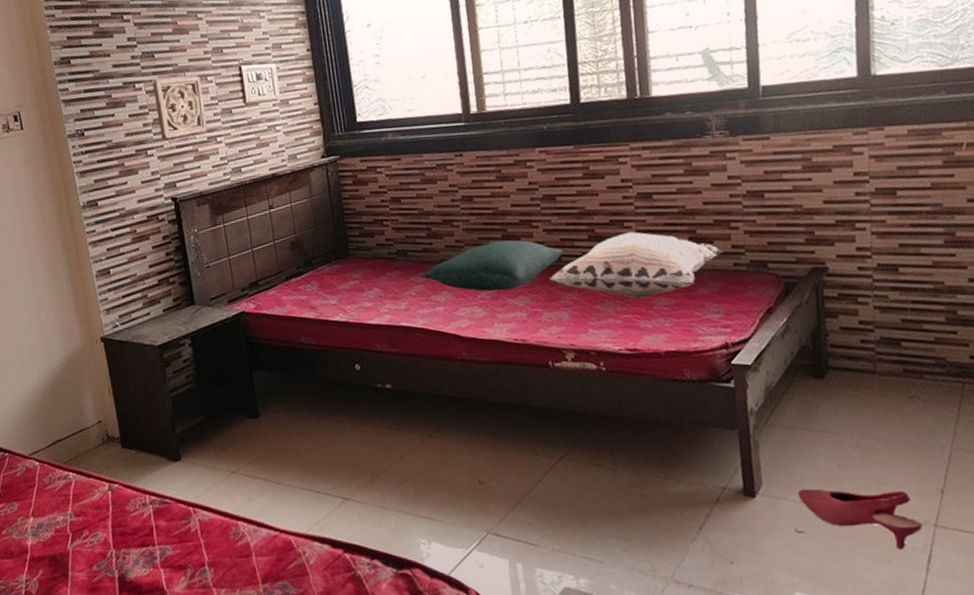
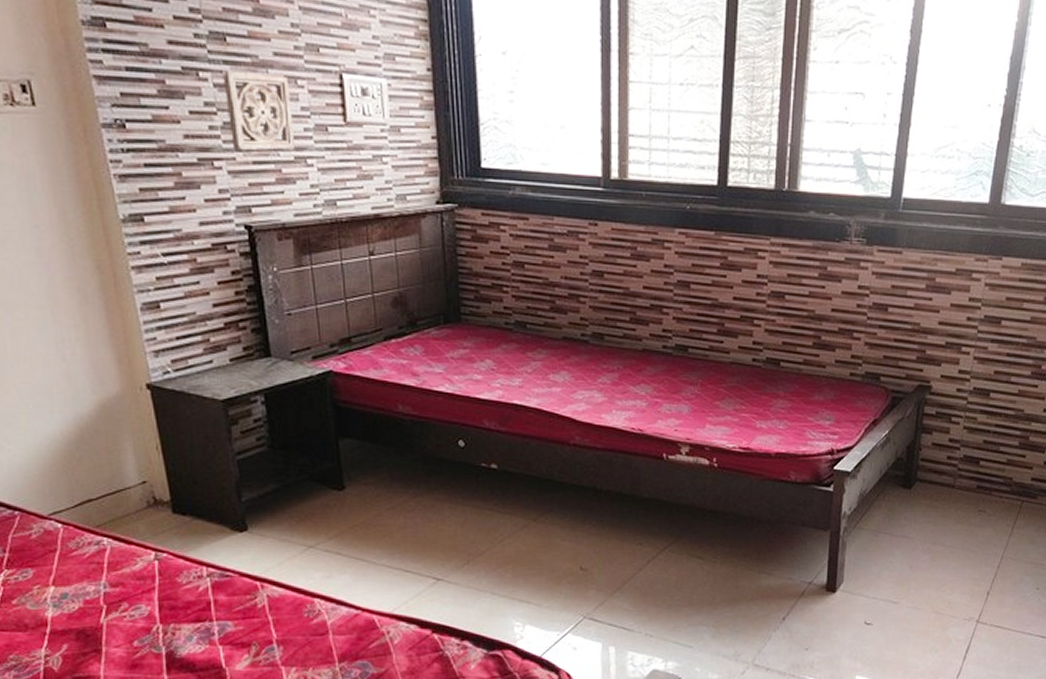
pillow: present [421,240,564,291] -> none [540,324,691,377]
decorative pillow: present [549,231,724,299] -> none [673,330,844,398]
shoe: present [798,488,923,550] -> none [872,586,968,641]

